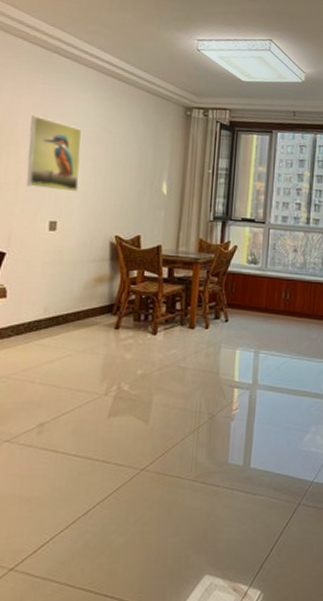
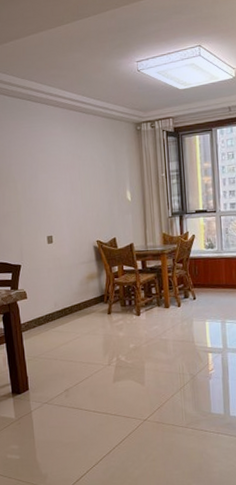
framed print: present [26,115,82,192] -> none [21,154,63,212]

